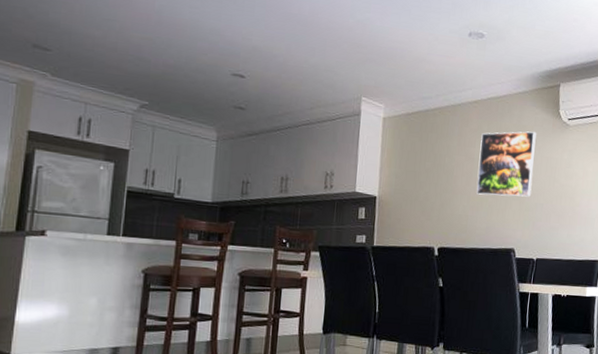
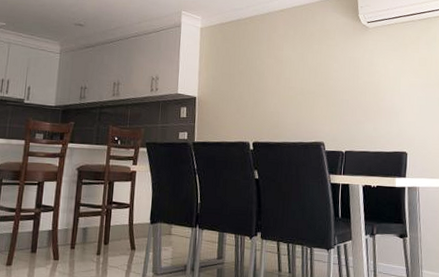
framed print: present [477,131,537,197] -> none [286,34,339,94]

